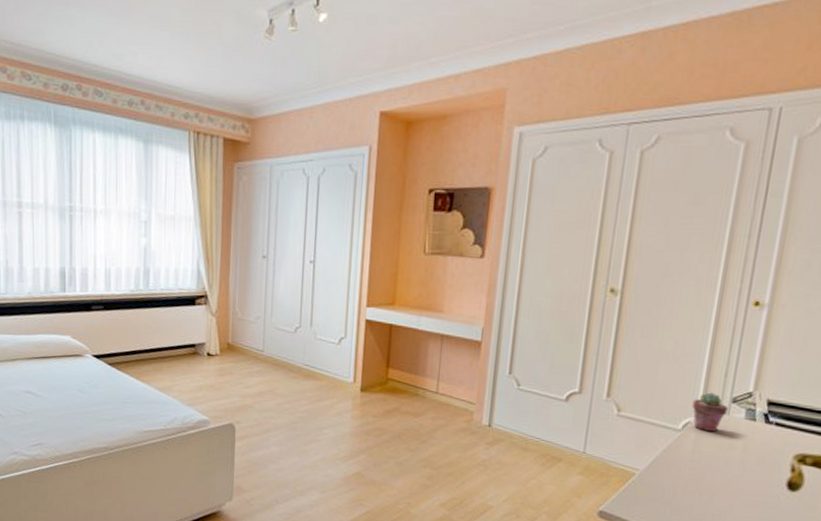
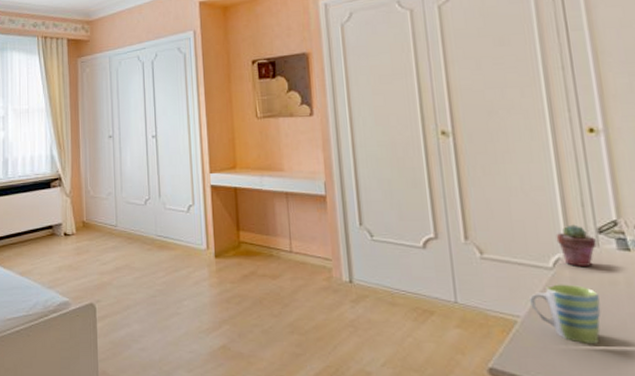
mug: none [651,444,715,499] -> present [530,284,601,345]

